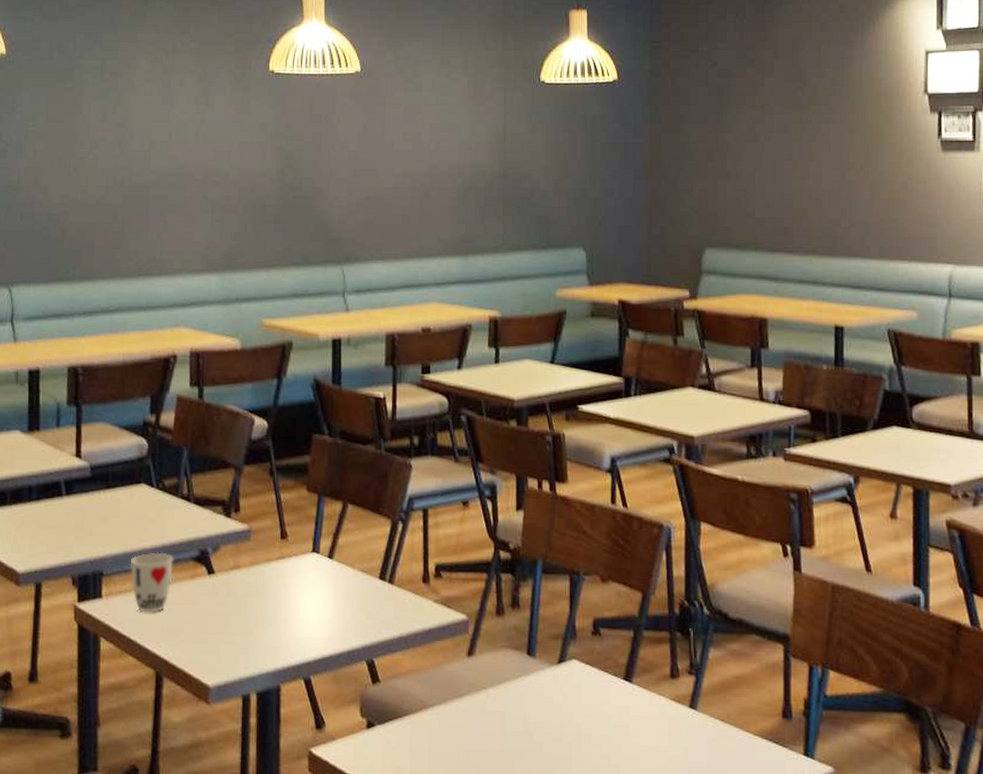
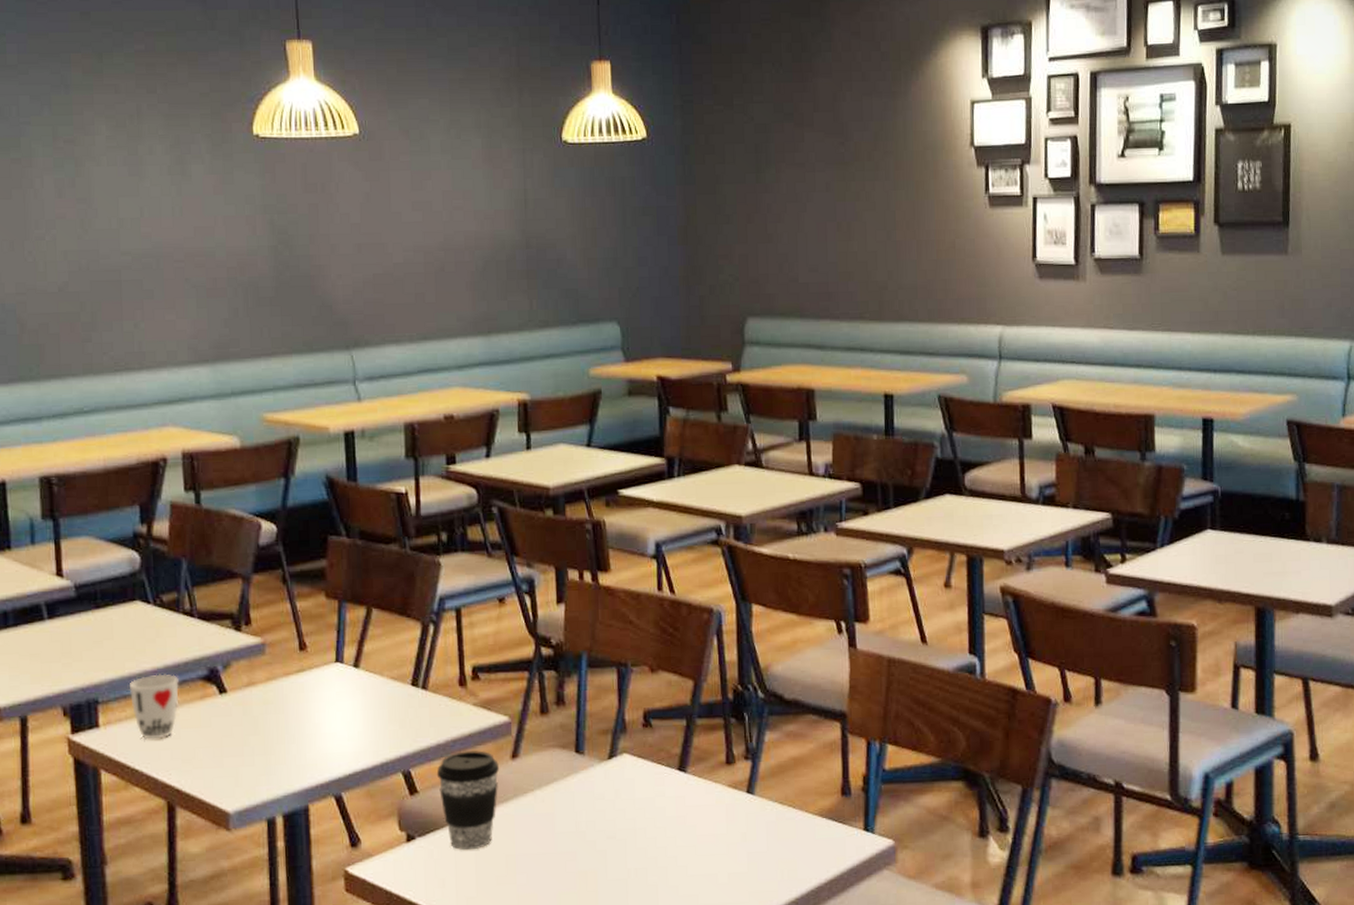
coffee cup: none [397,645,456,742] -> present [436,750,500,851]

